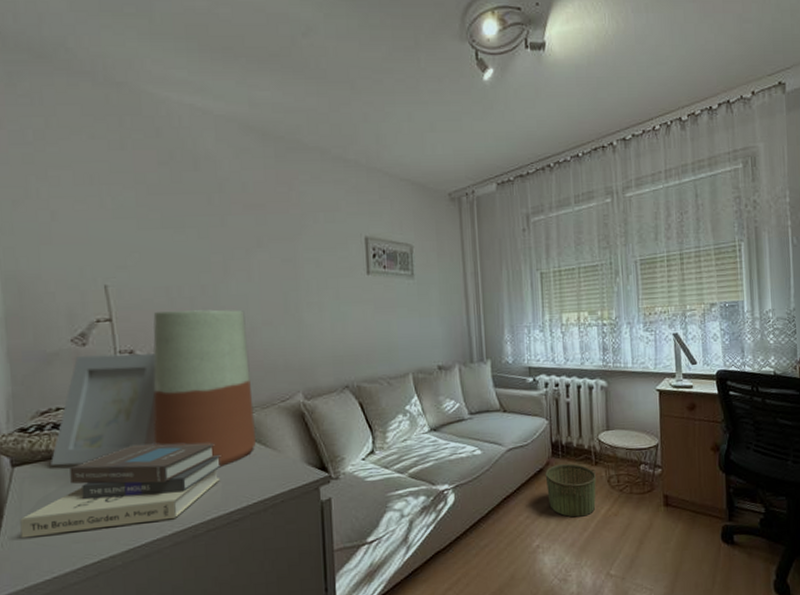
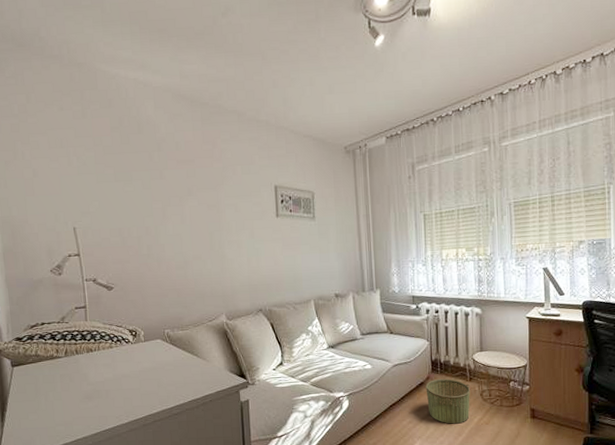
books: present [20,443,222,539] -> none [19,352,164,421]
picture frame: present [50,353,156,466] -> none [39,281,114,367]
vase: present [152,309,256,466] -> none [110,246,190,371]

